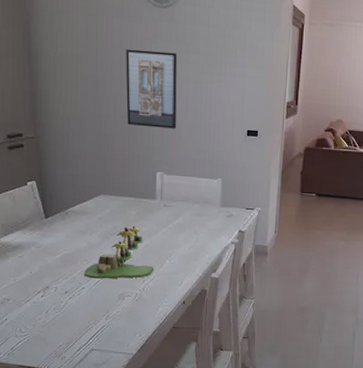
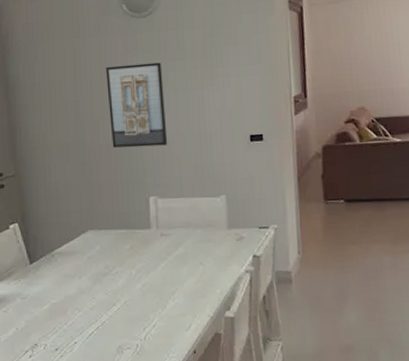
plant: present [84,226,154,279] -> none [76,263,156,330]

